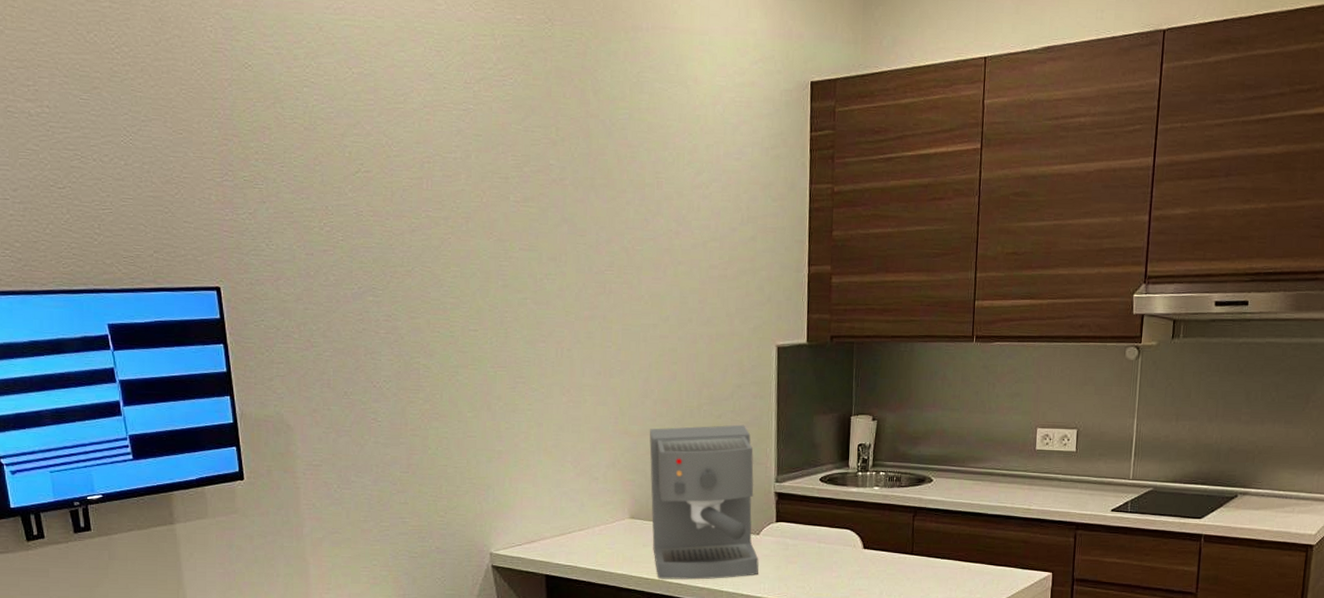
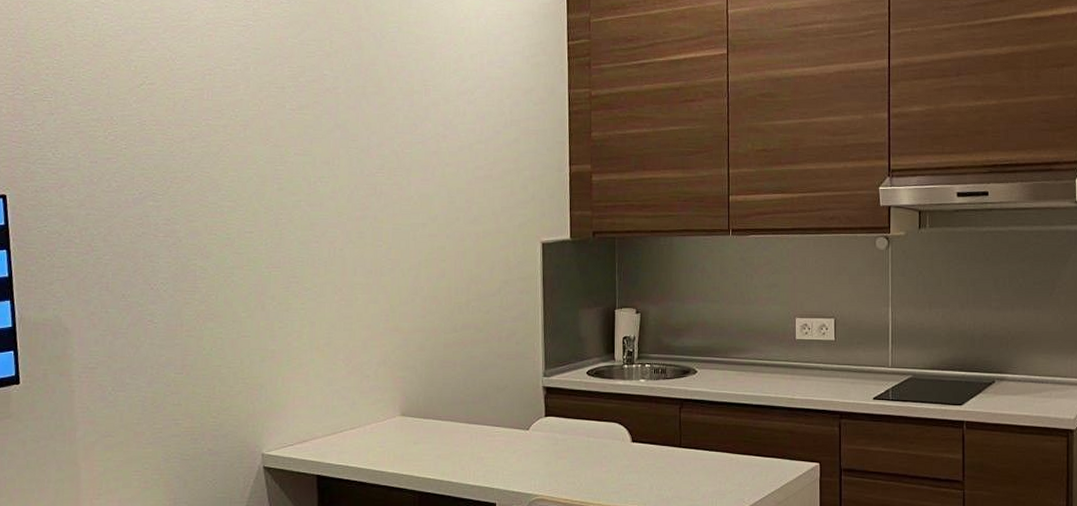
coffee maker: present [649,424,759,580] -> none [419,320,529,477]

